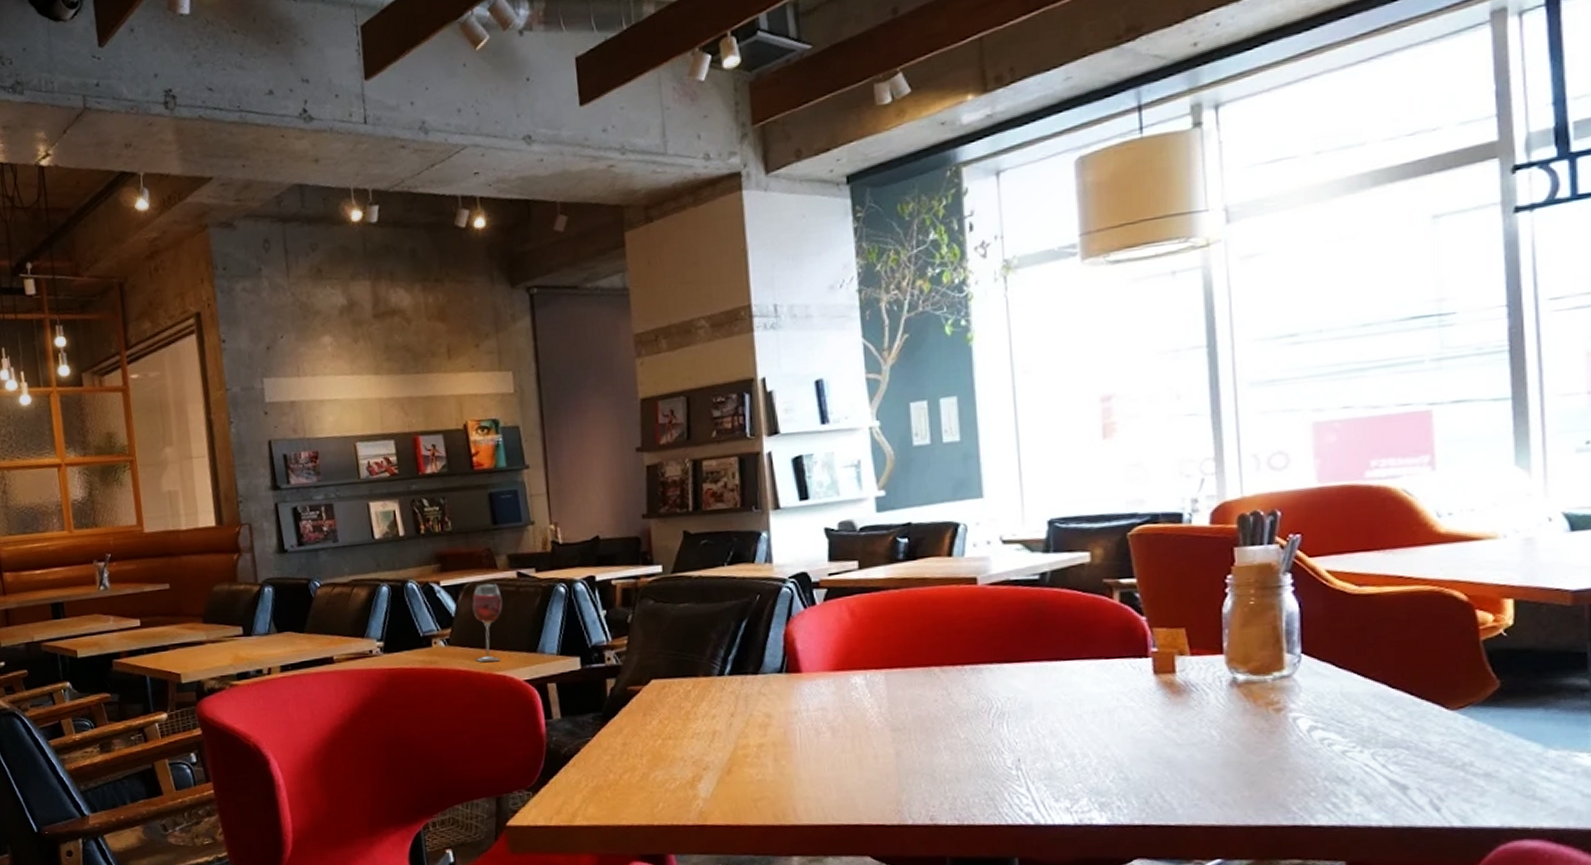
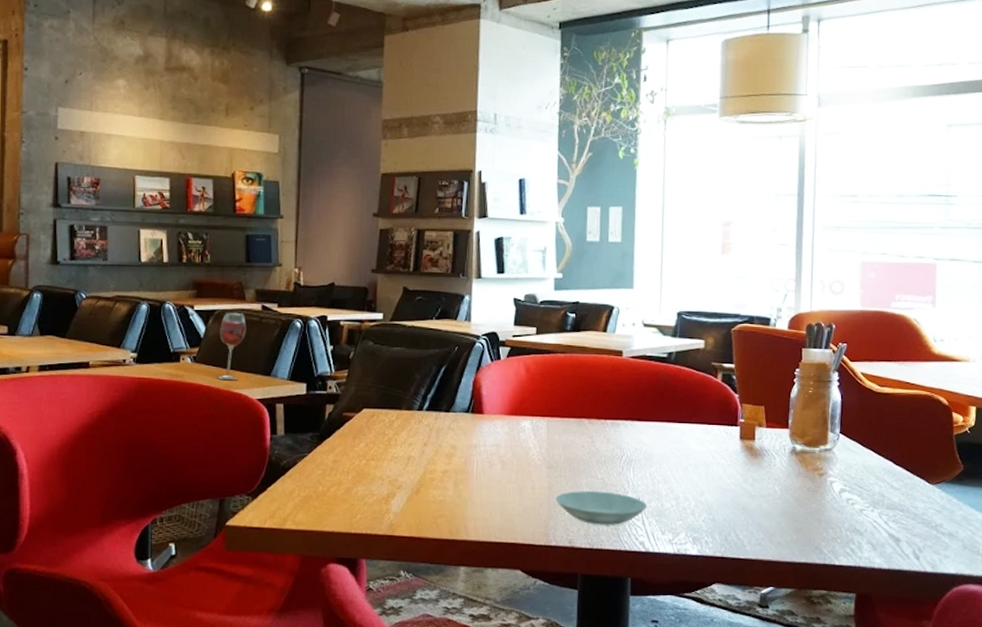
saucer: none [906,753,1032,796] -> present [555,490,648,525]

